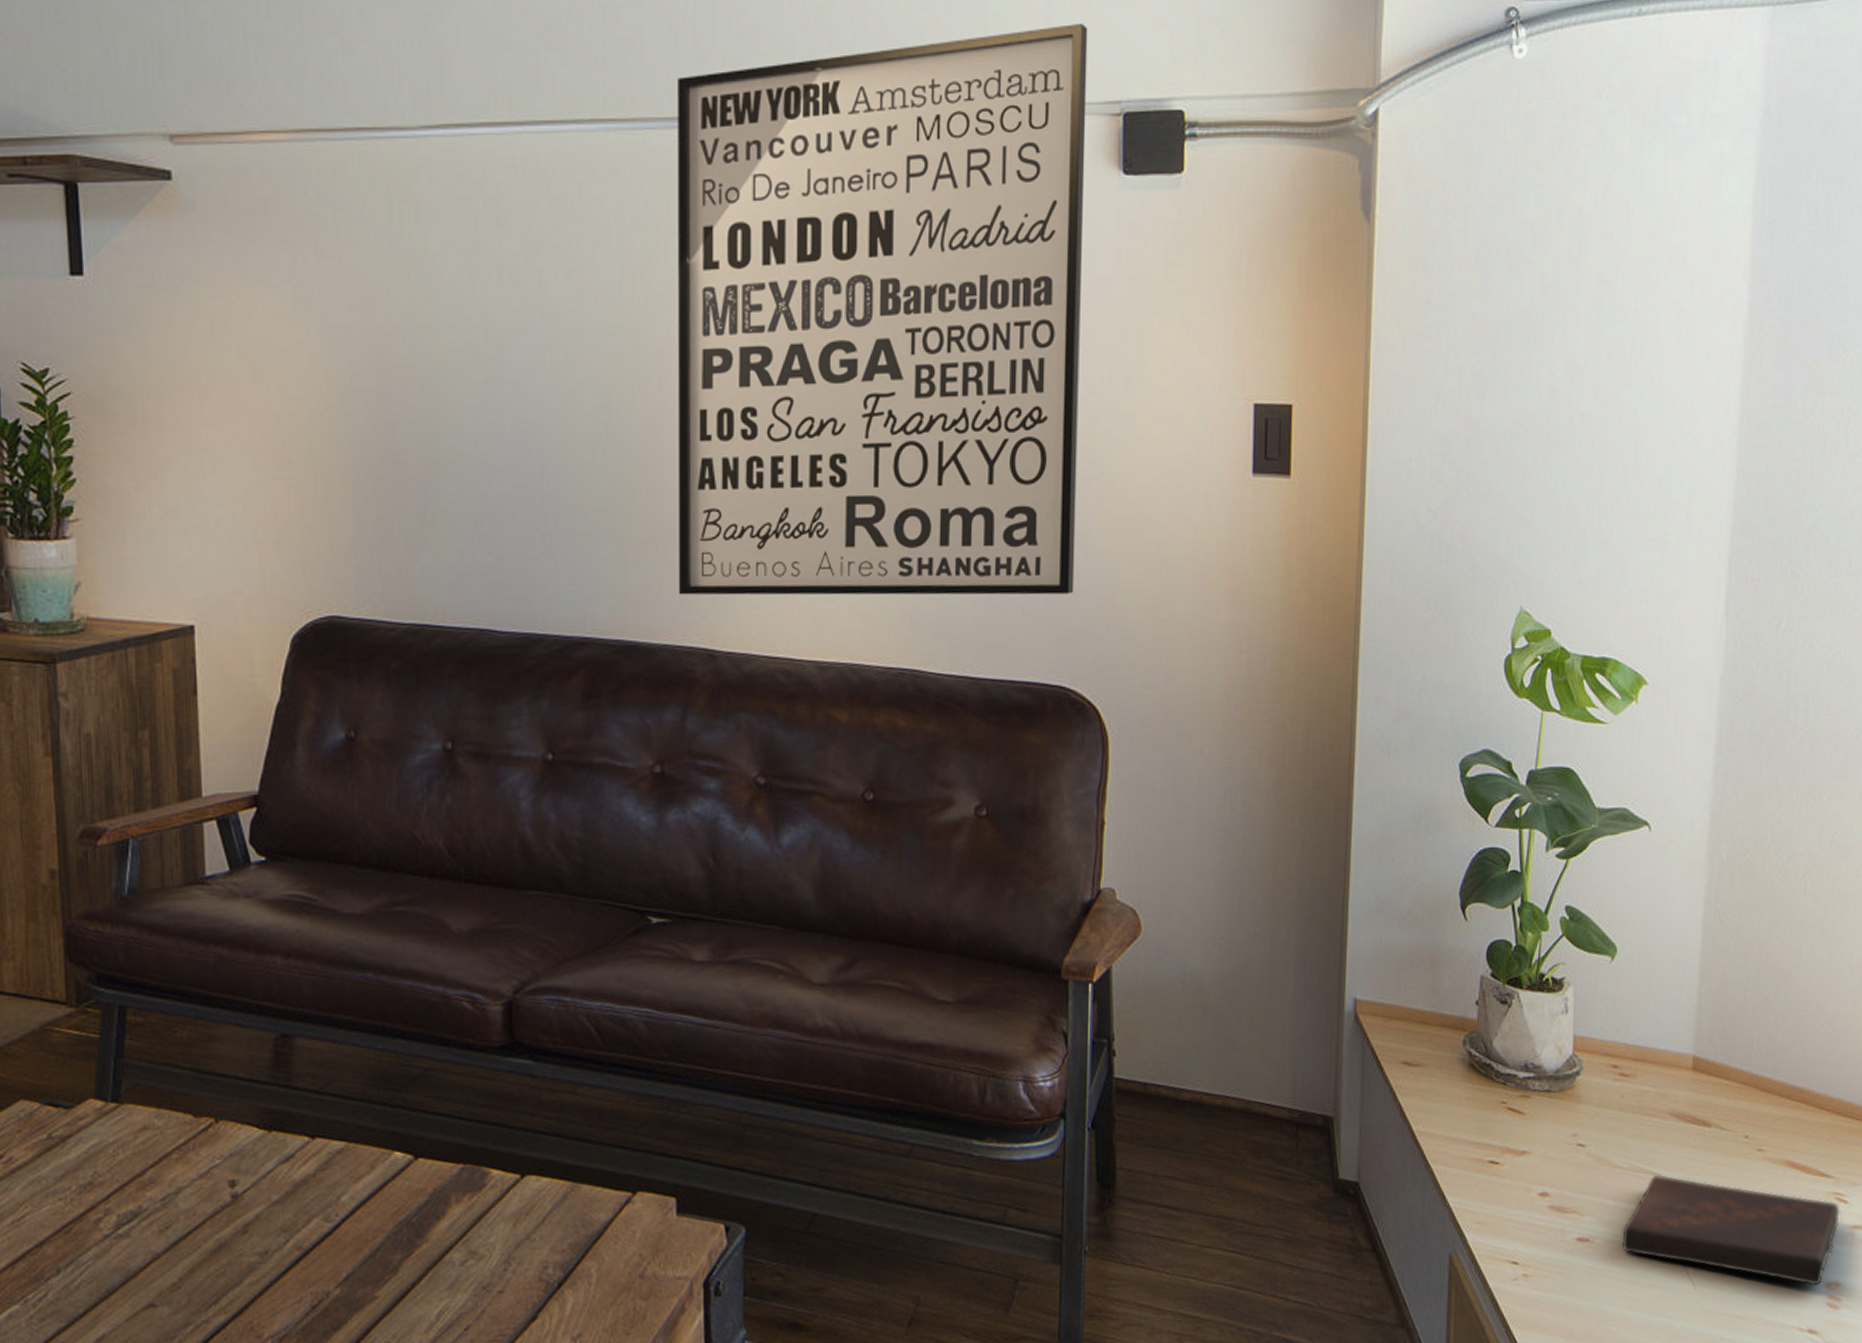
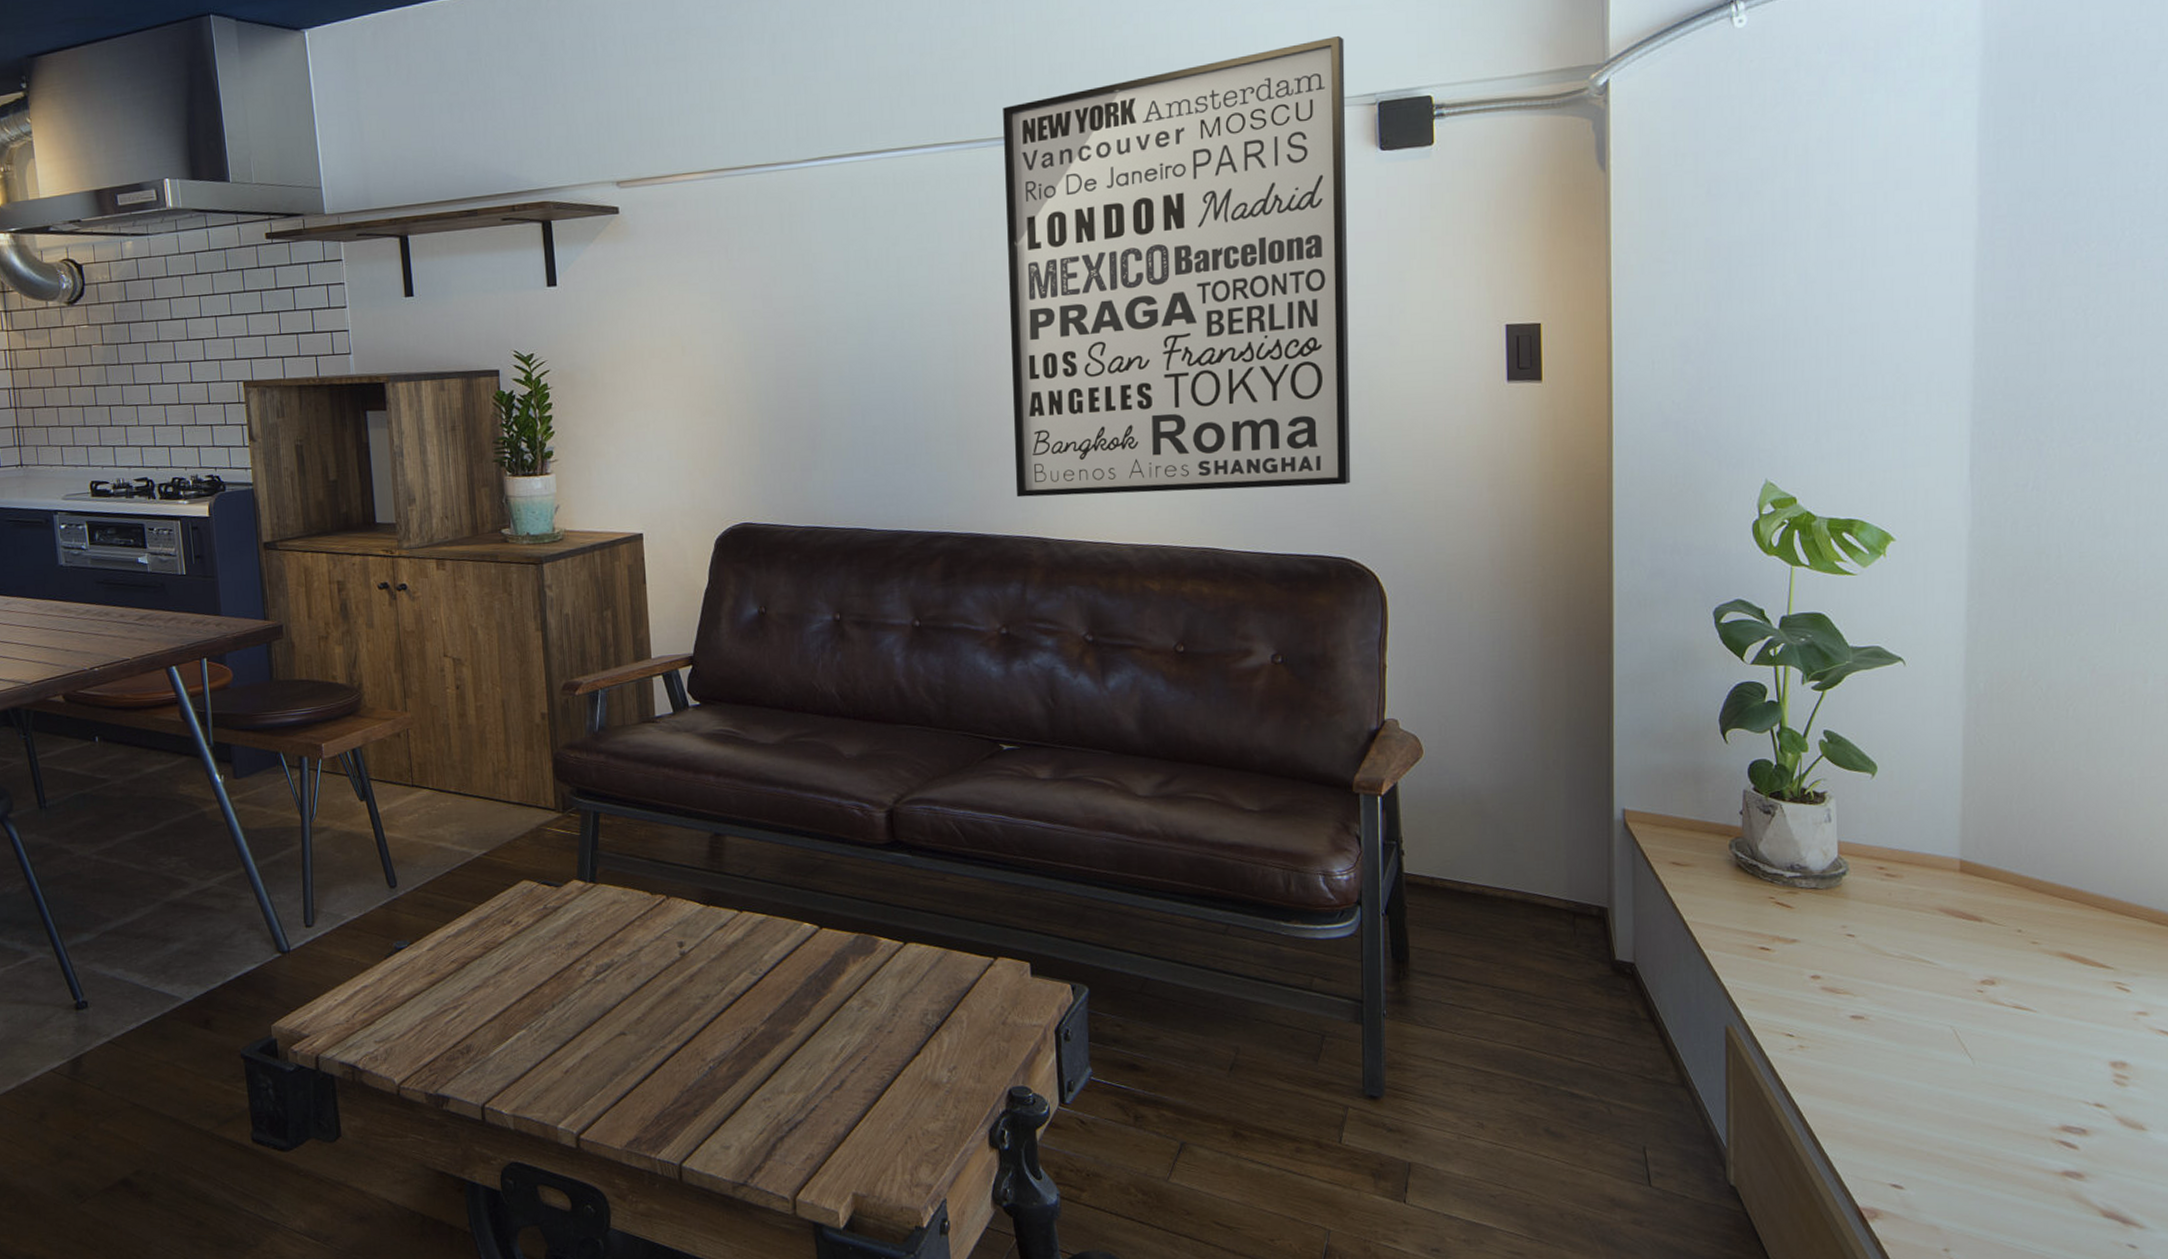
book: present [1622,1174,1840,1286] -> none [1896,962,2122,1065]

